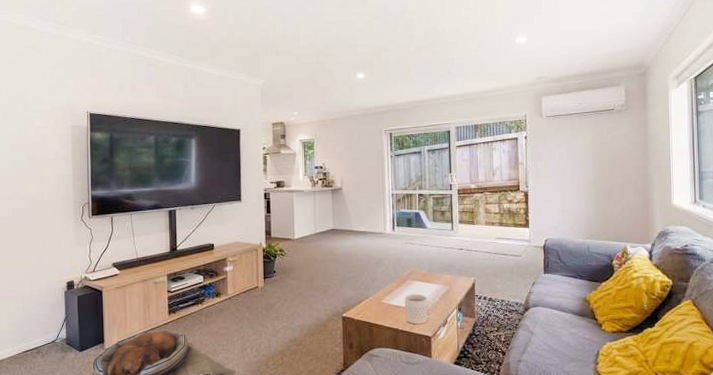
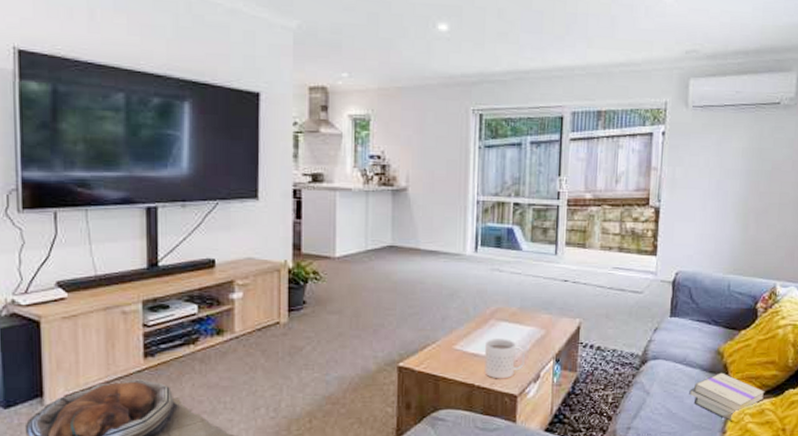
books: none [565,316,627,356] -> present [689,372,765,423]

